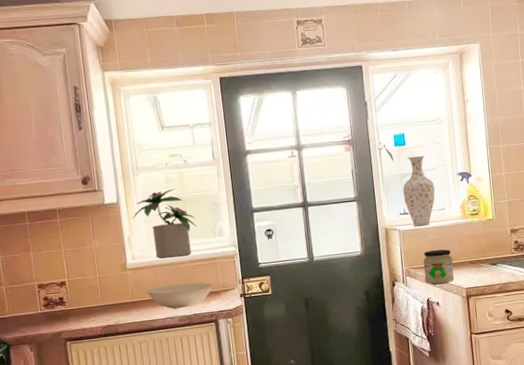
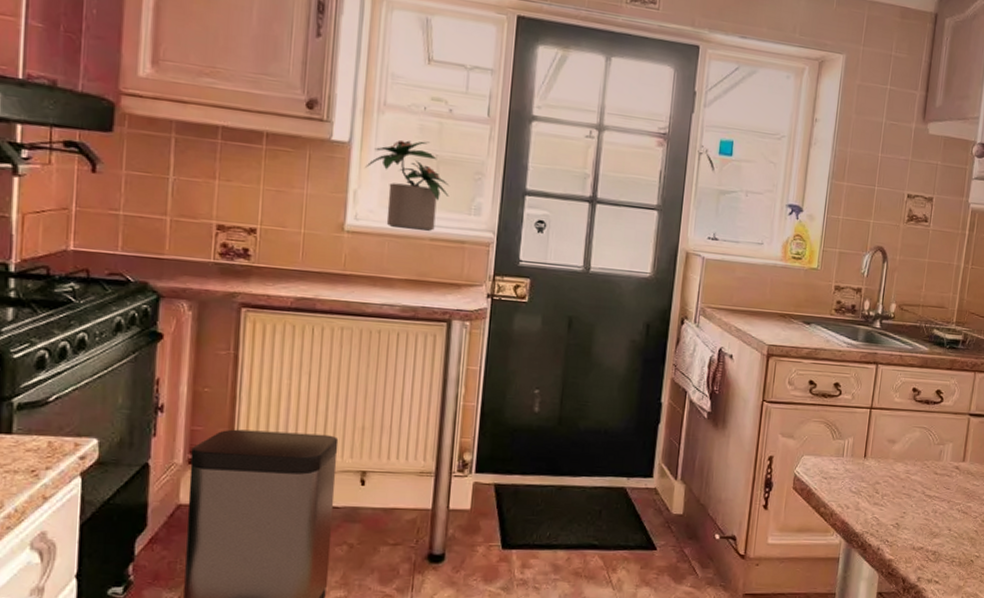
bowl: present [146,282,213,309] -> none [364,261,454,297]
vase: present [402,155,435,227] -> none [717,172,757,259]
jar: present [423,249,454,285] -> none [721,290,760,335]

